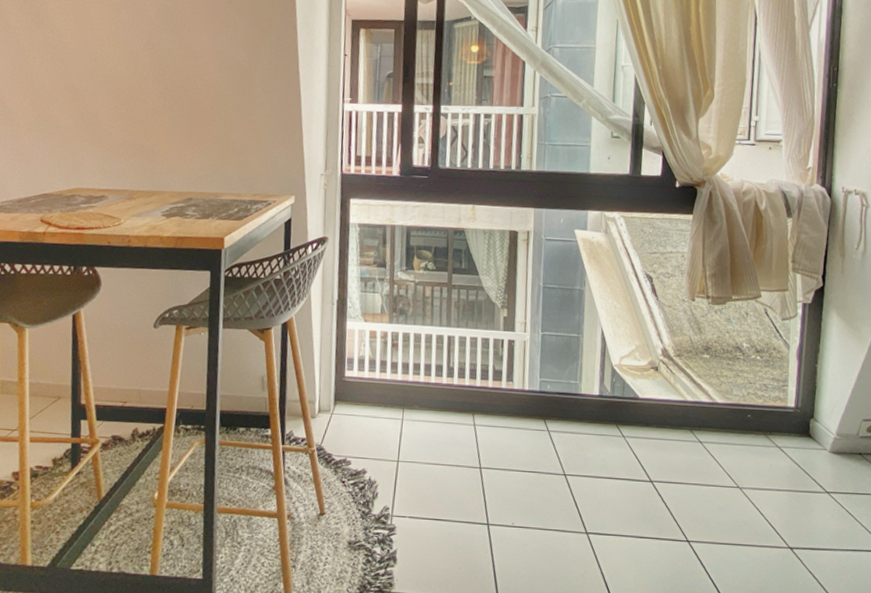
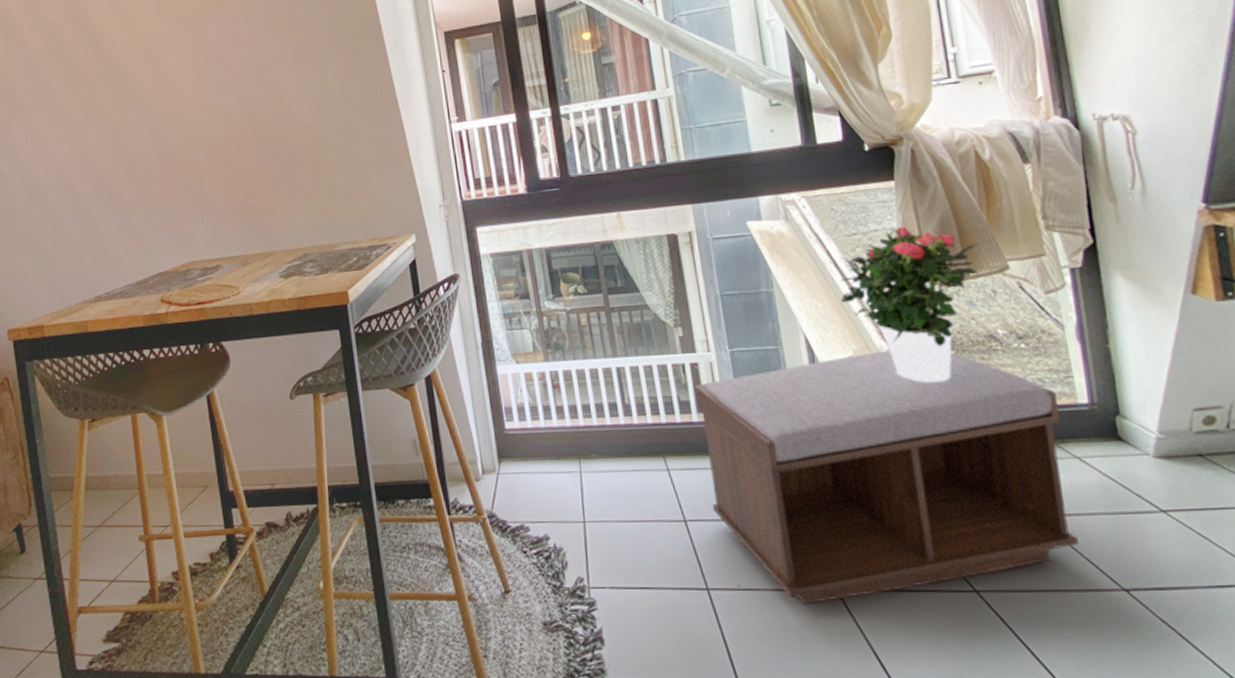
bench: none [504,348,774,543] -> present [694,350,1079,605]
potted flower: none [634,252,744,379] -> present [841,226,979,383]

